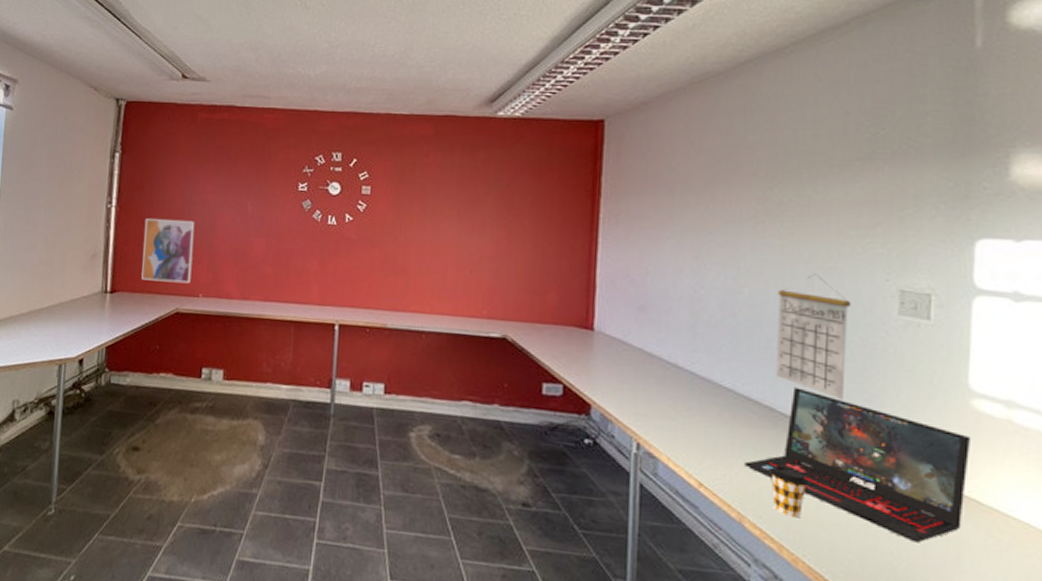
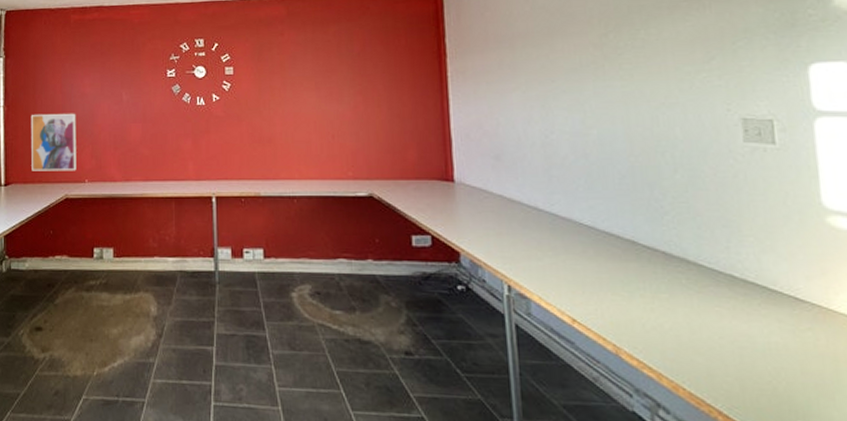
laptop: present [743,387,972,543] -> none [613,219,835,361]
coffee cup: present [769,464,808,518] -> none [638,295,678,346]
calendar: present [776,274,852,400] -> none [624,110,701,228]

